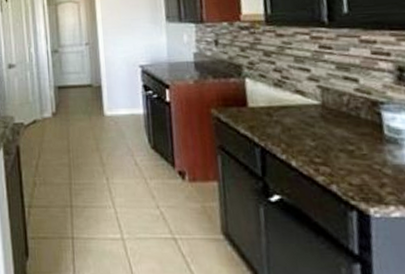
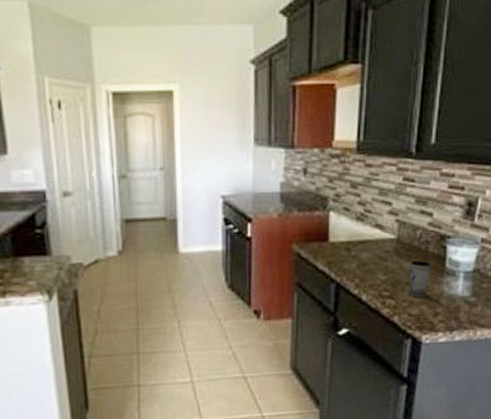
cup: none [341,126,368,166] -> present [409,260,431,298]

